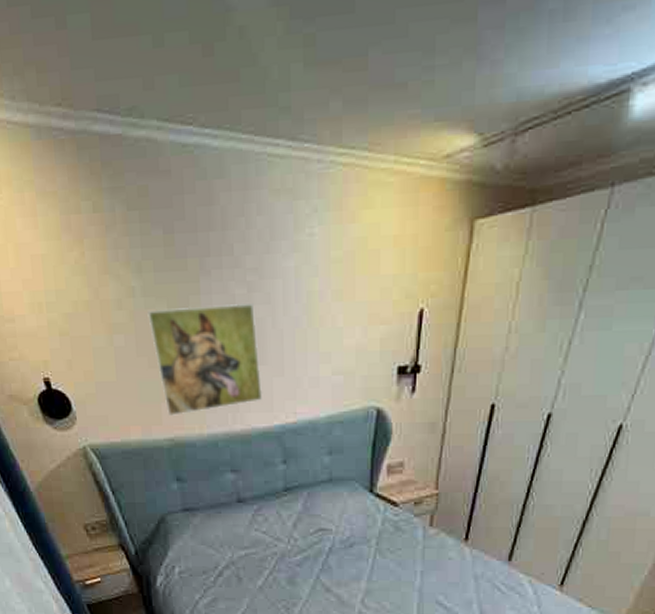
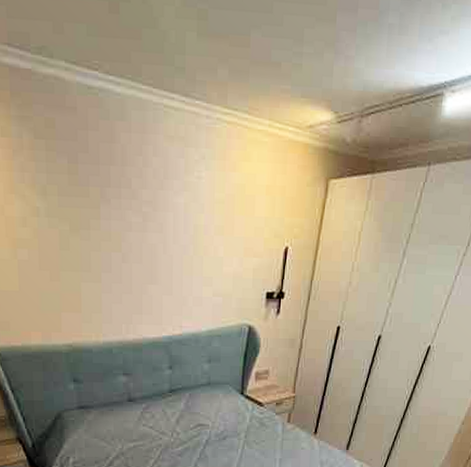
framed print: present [147,303,263,416] -> none [51,229,154,324]

